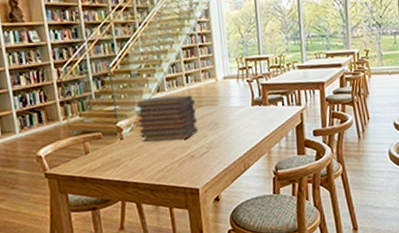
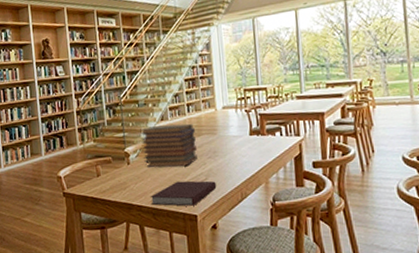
notebook: none [147,153,219,181] -> present [150,181,217,206]

